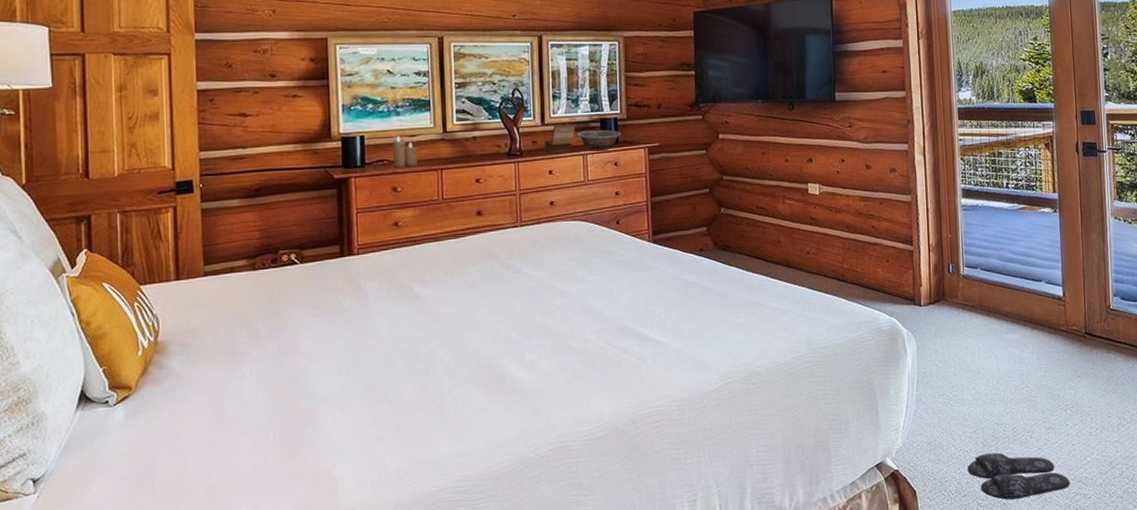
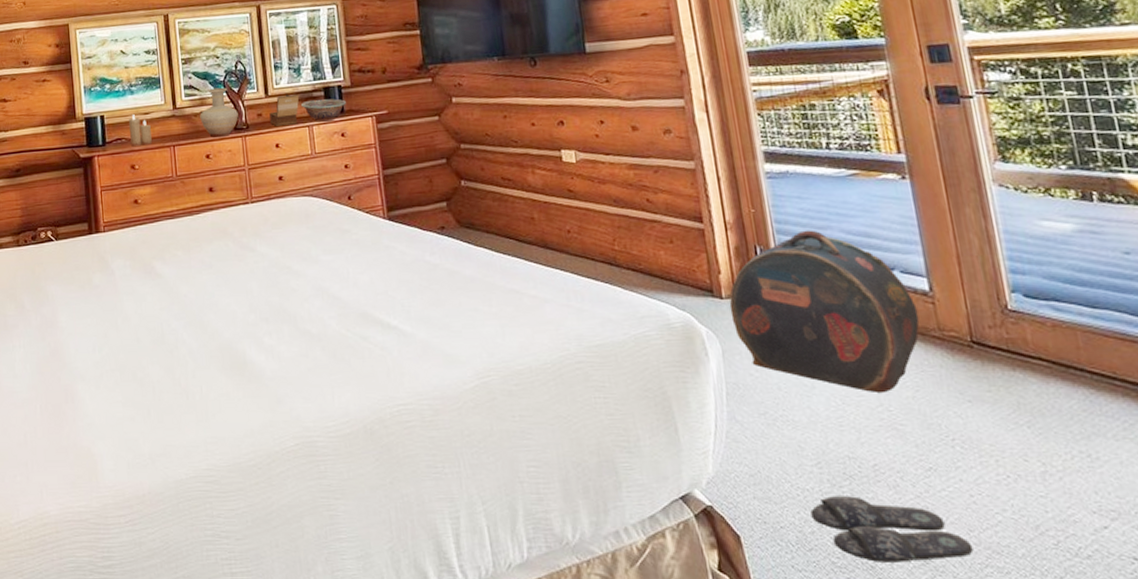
vase: none [472,113,512,163] -> present [200,87,239,139]
hat box: none [926,251,1054,374] -> present [729,230,920,392]

